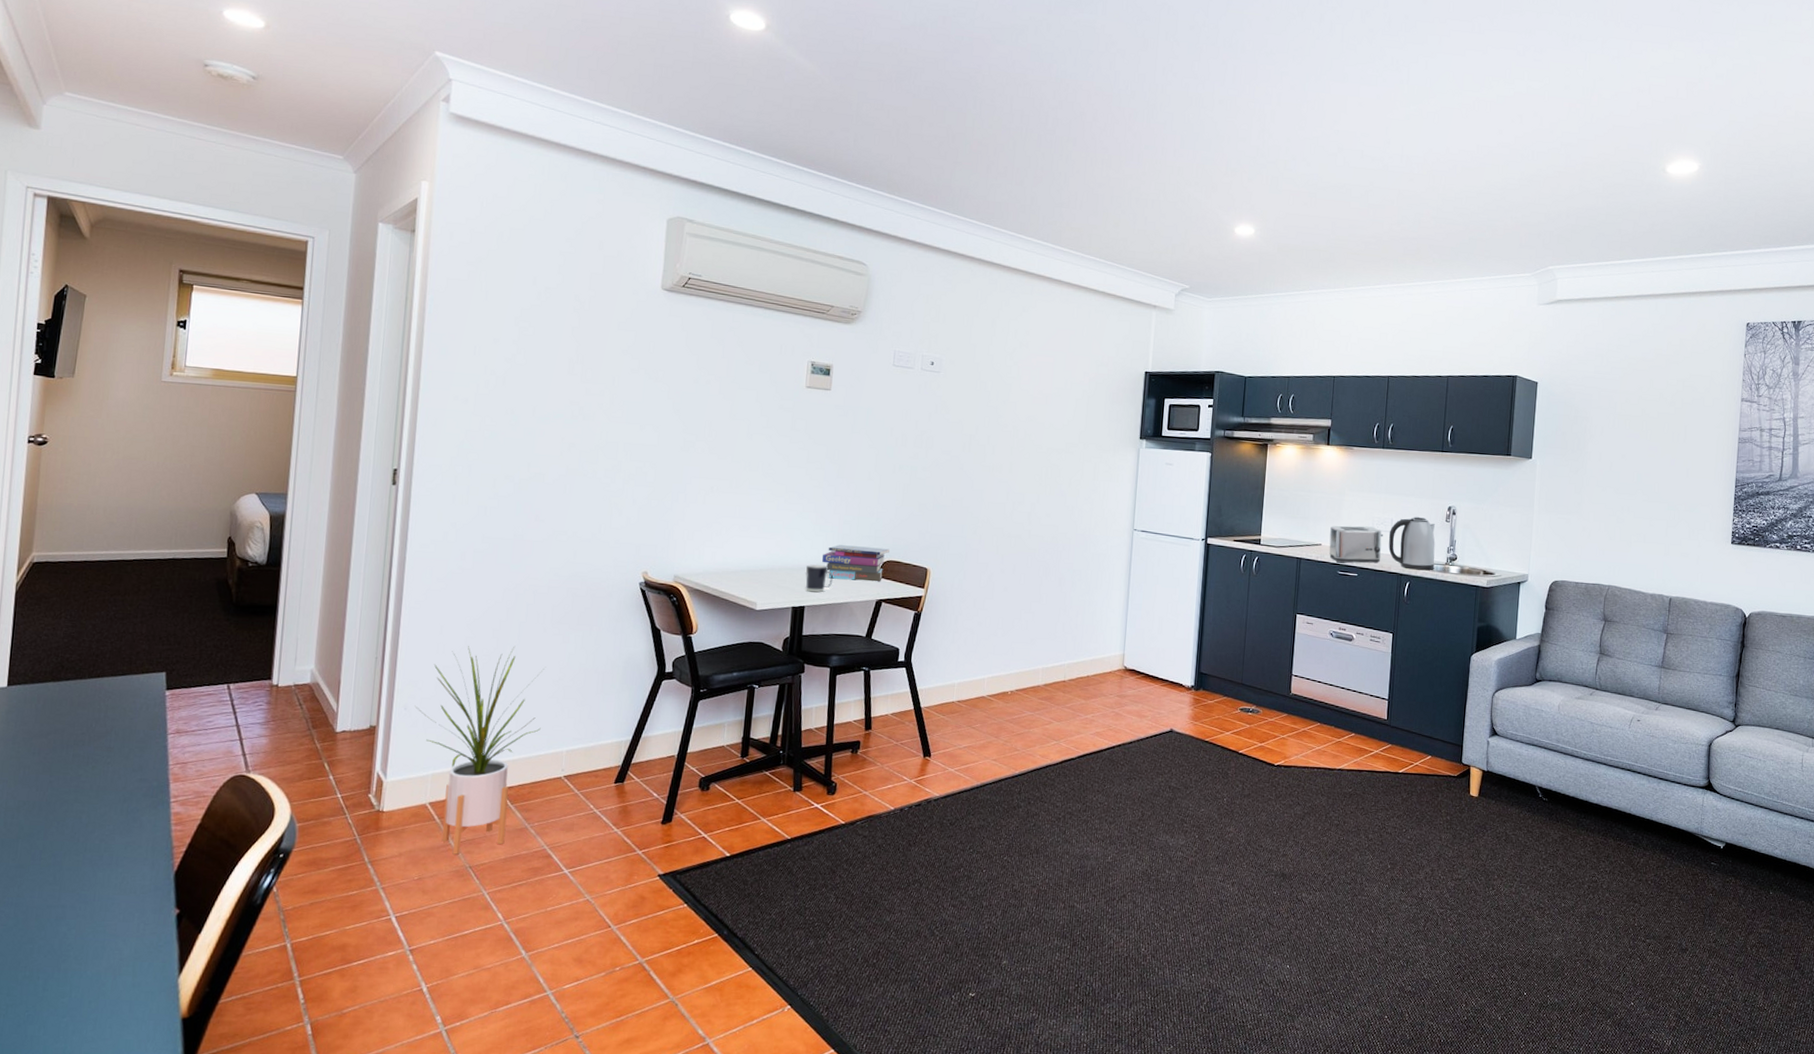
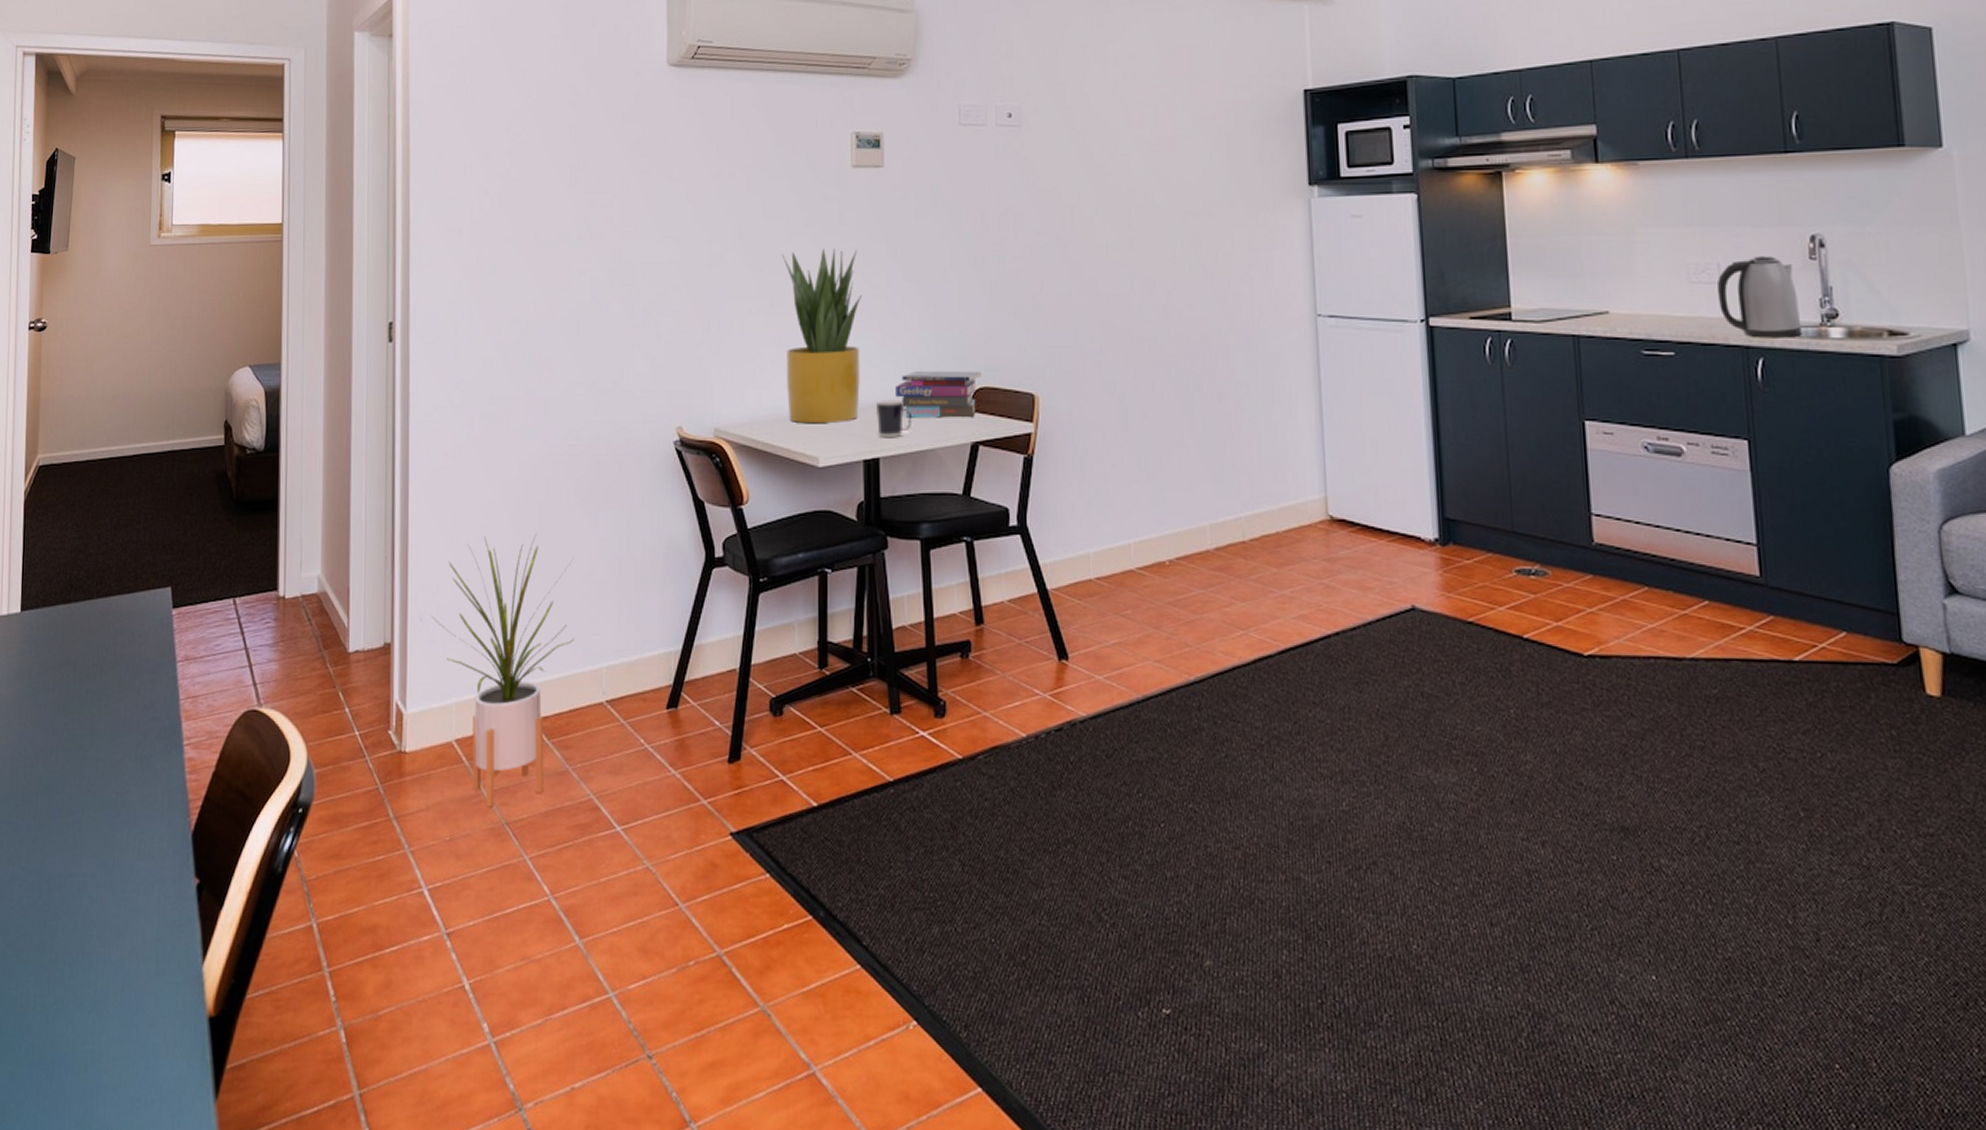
planter: none [736,447,803,578] -> present [781,248,862,424]
toaster: present [1329,525,1383,564] -> none [1619,278,1710,338]

